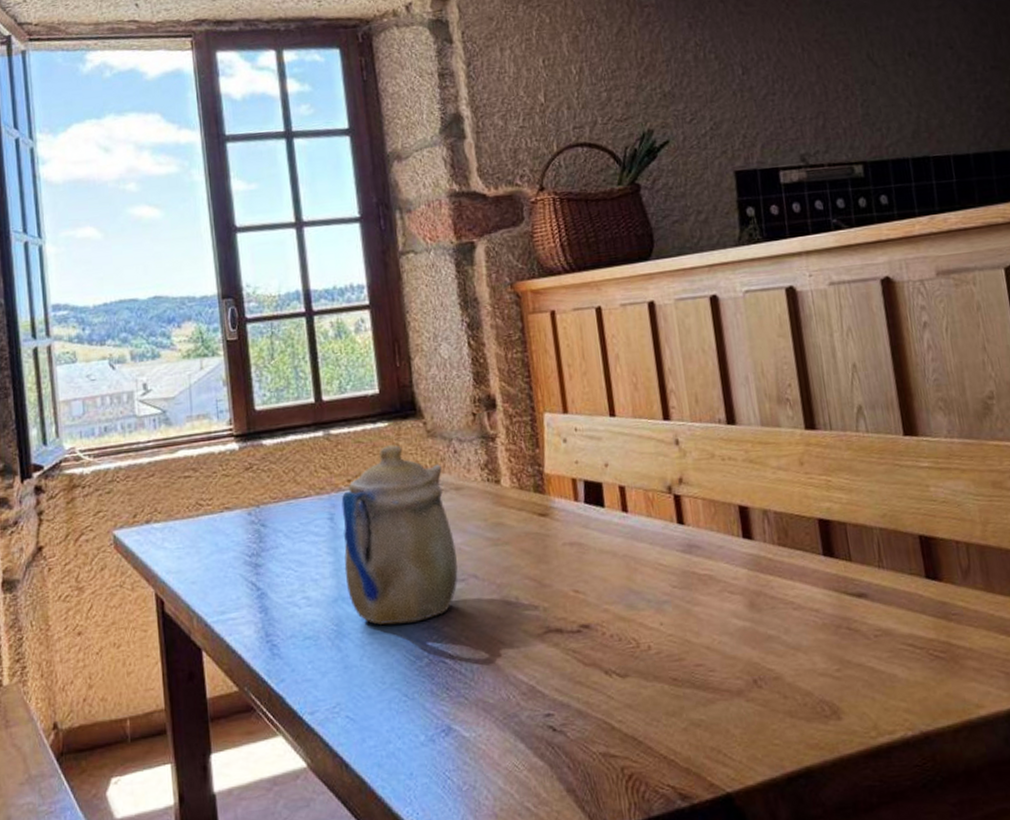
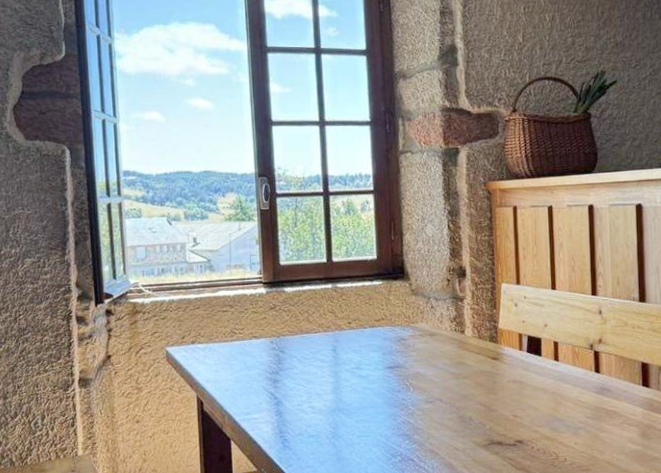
teapot: present [341,445,458,625] -> none [342,299,428,431]

